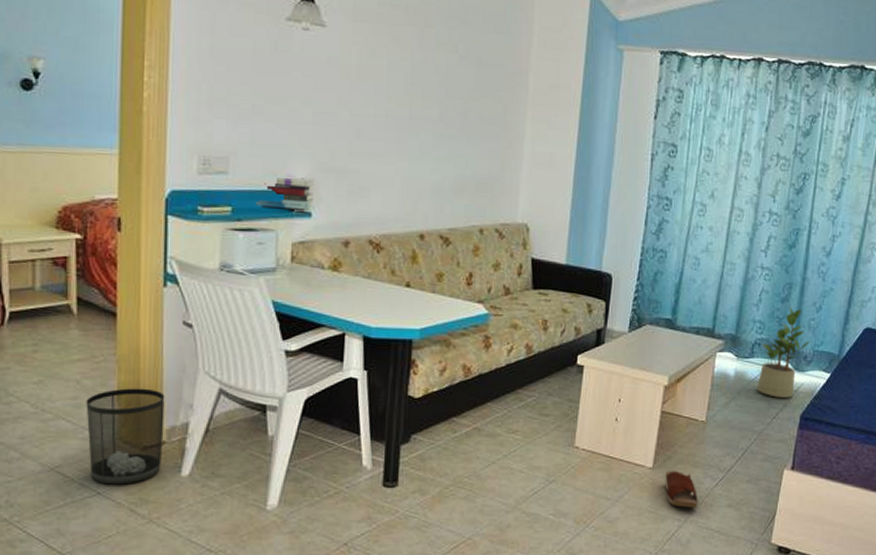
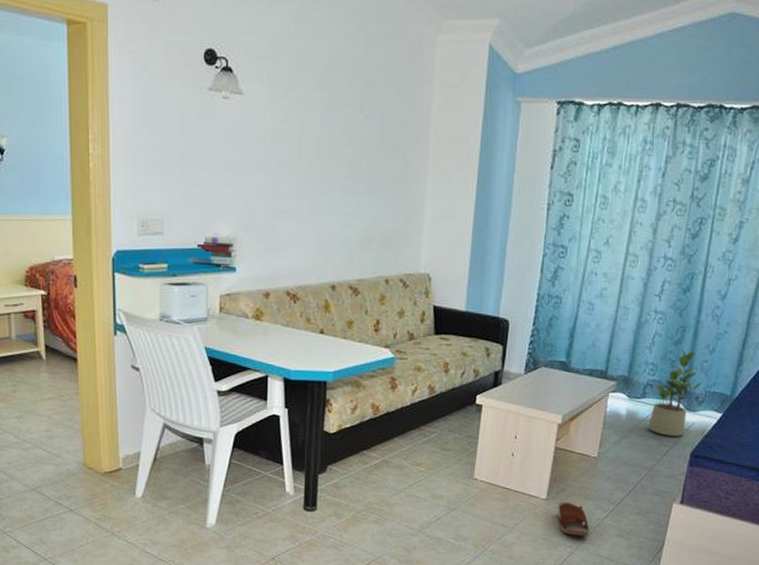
waste bin: present [86,388,165,485] -> none [57,422,120,503]

